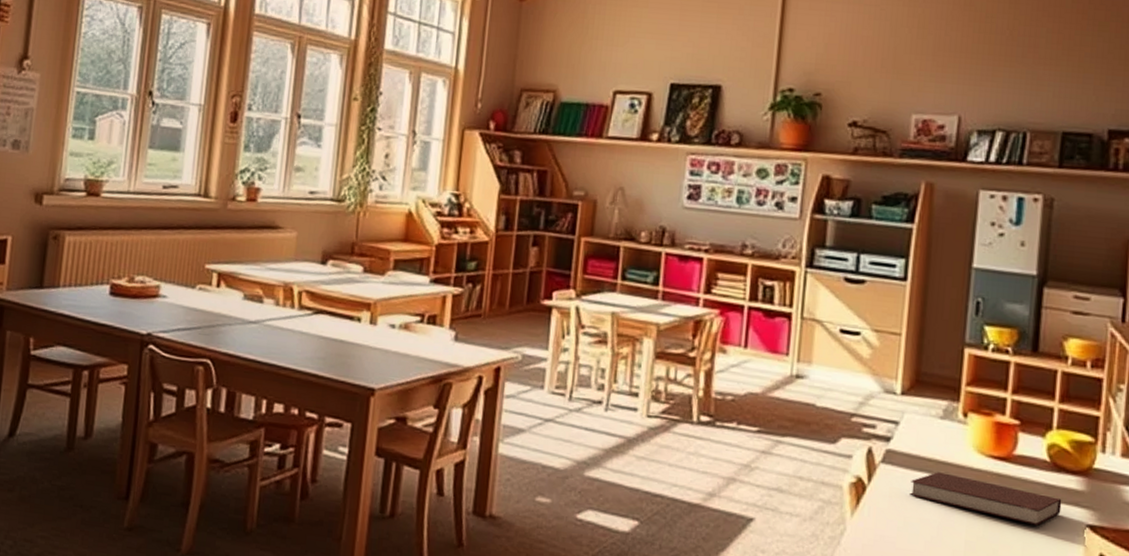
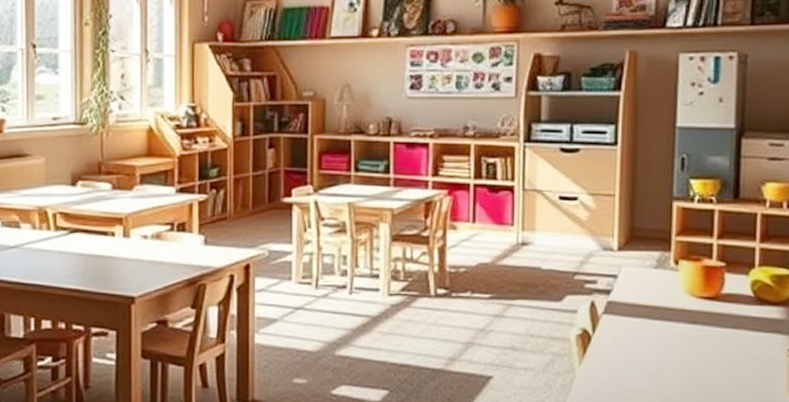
notebook: present [910,472,1062,526] -> none [631,317,766,354]

